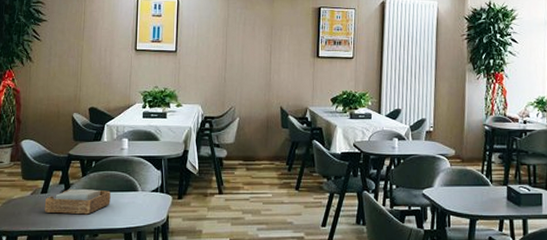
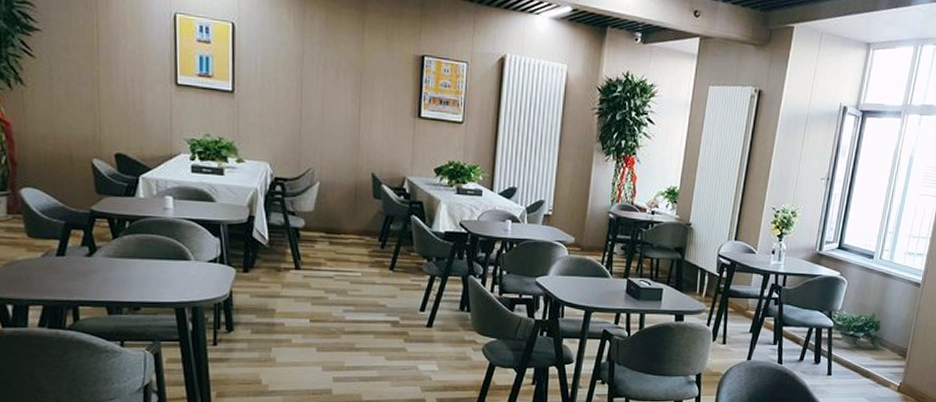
napkin holder: present [44,188,111,215] -> none [62,253,154,285]

